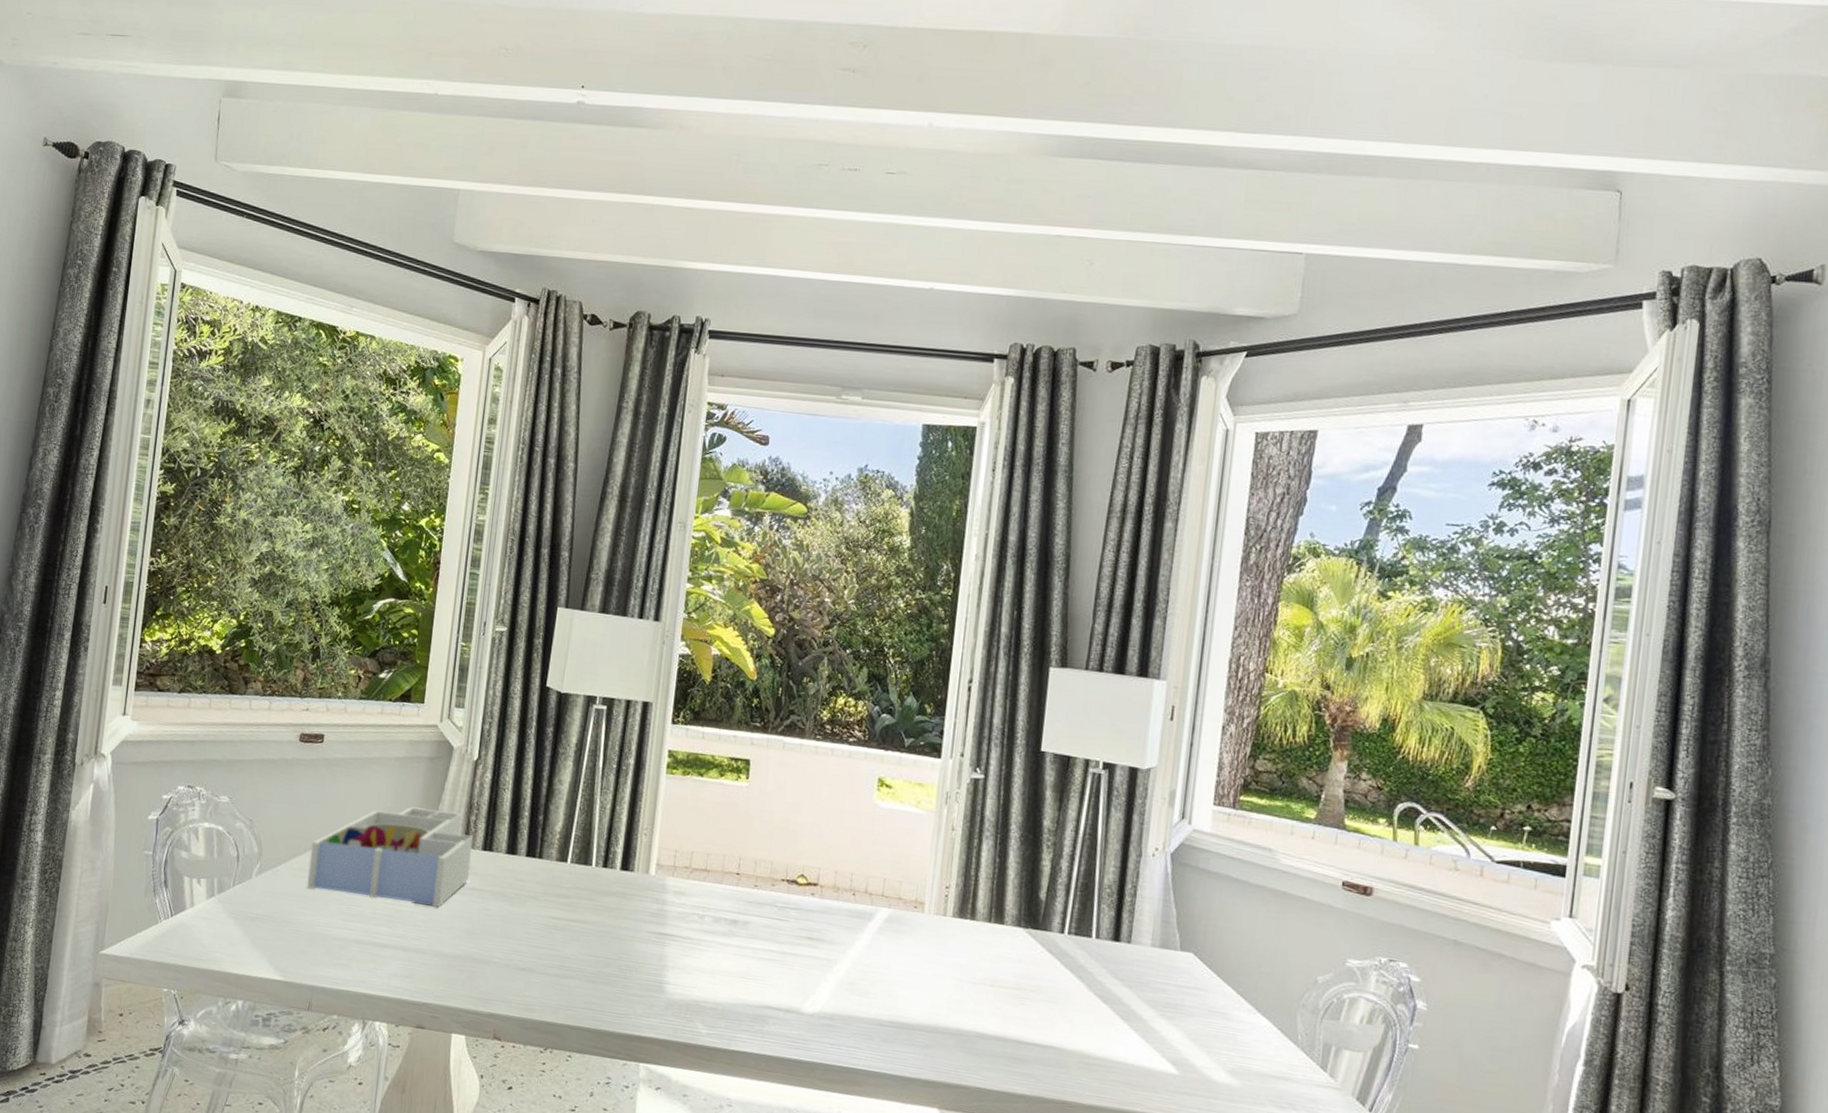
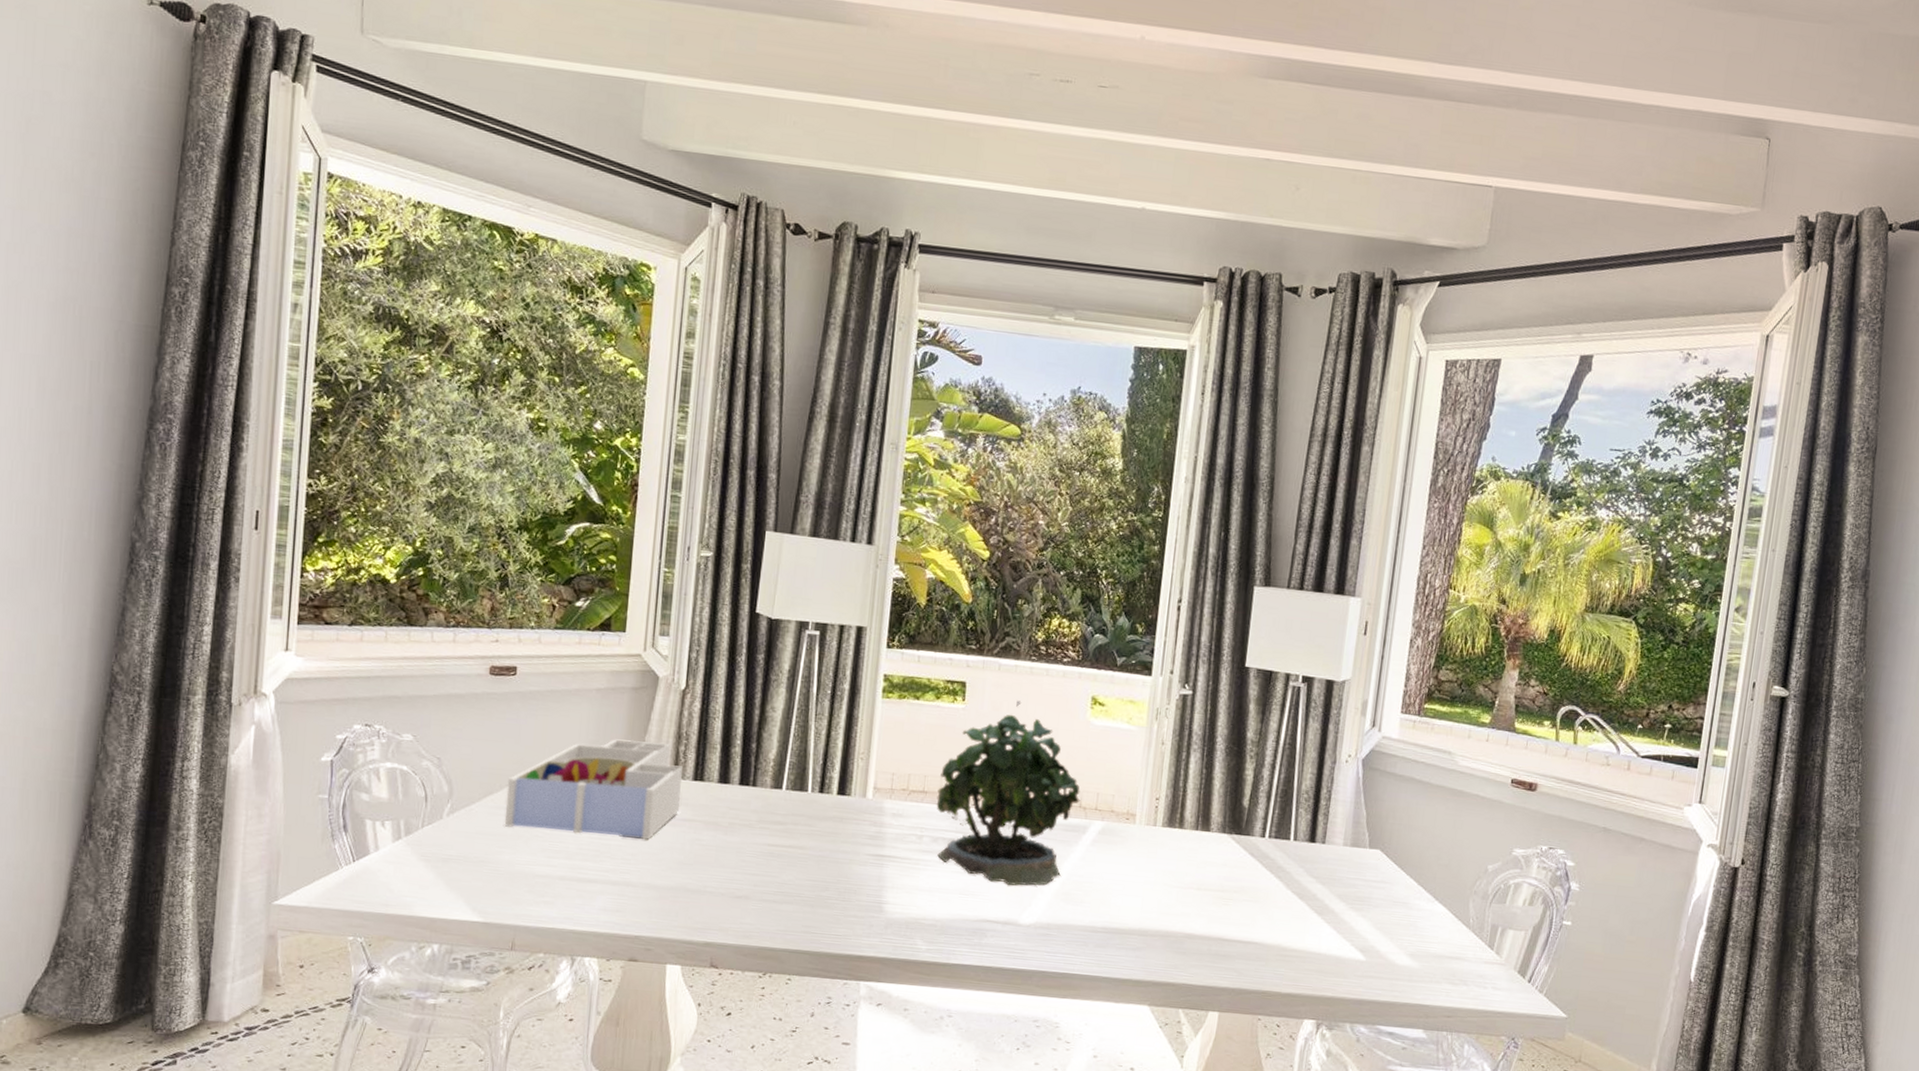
potted plant: none [718,780,866,973] -> present [936,700,1080,886]

